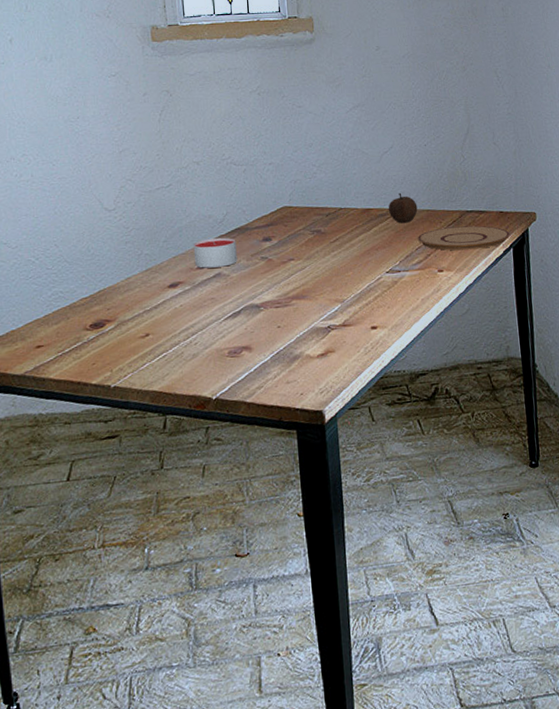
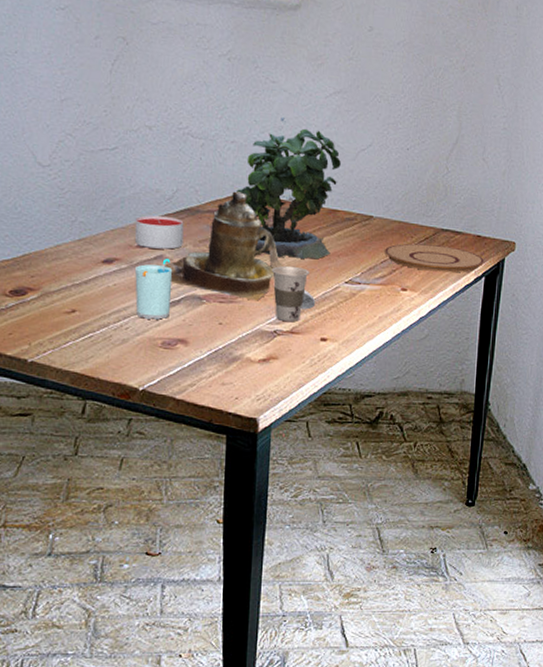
cup: none [198,275,232,332] -> present [135,259,173,320]
teapot: none [223,206,330,302] -> present [165,191,285,301]
potted plant: none [279,135,369,258] -> present [237,116,341,260]
cup: none [318,264,362,317] -> present [271,265,316,322]
fruit: present [388,192,418,223] -> none [357,197,390,232]

